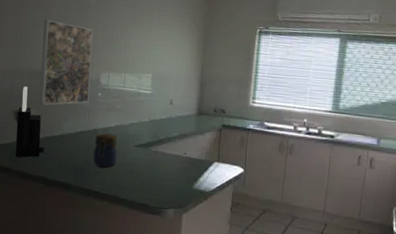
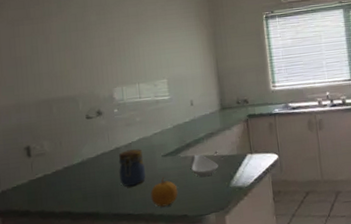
knife block: present [15,86,45,157] -> none [28,118,65,196]
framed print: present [40,19,93,105] -> none [43,45,105,134]
fruit: none [118,165,144,193] -> present [151,177,178,207]
spoon rest: none [159,151,185,174] -> present [190,154,218,178]

